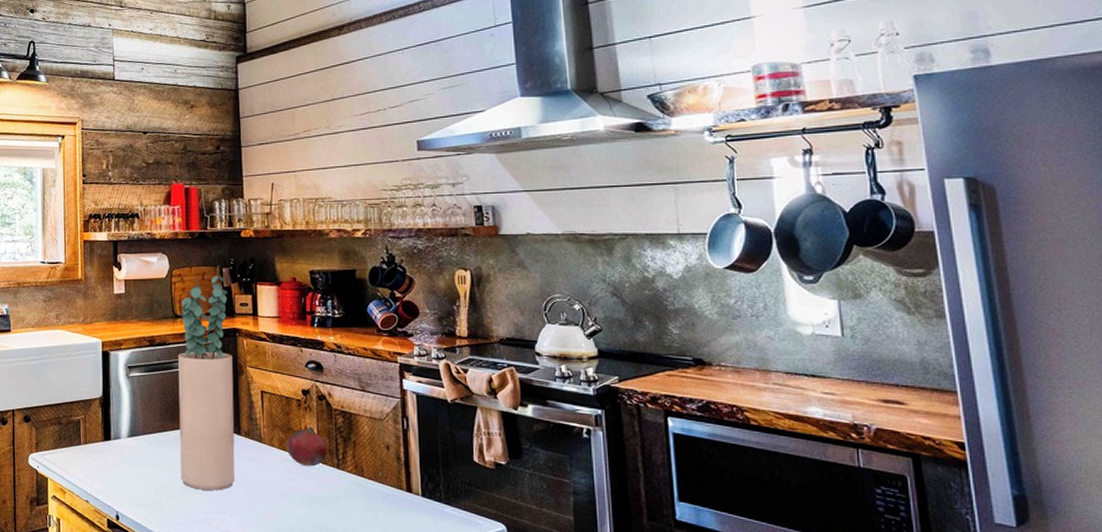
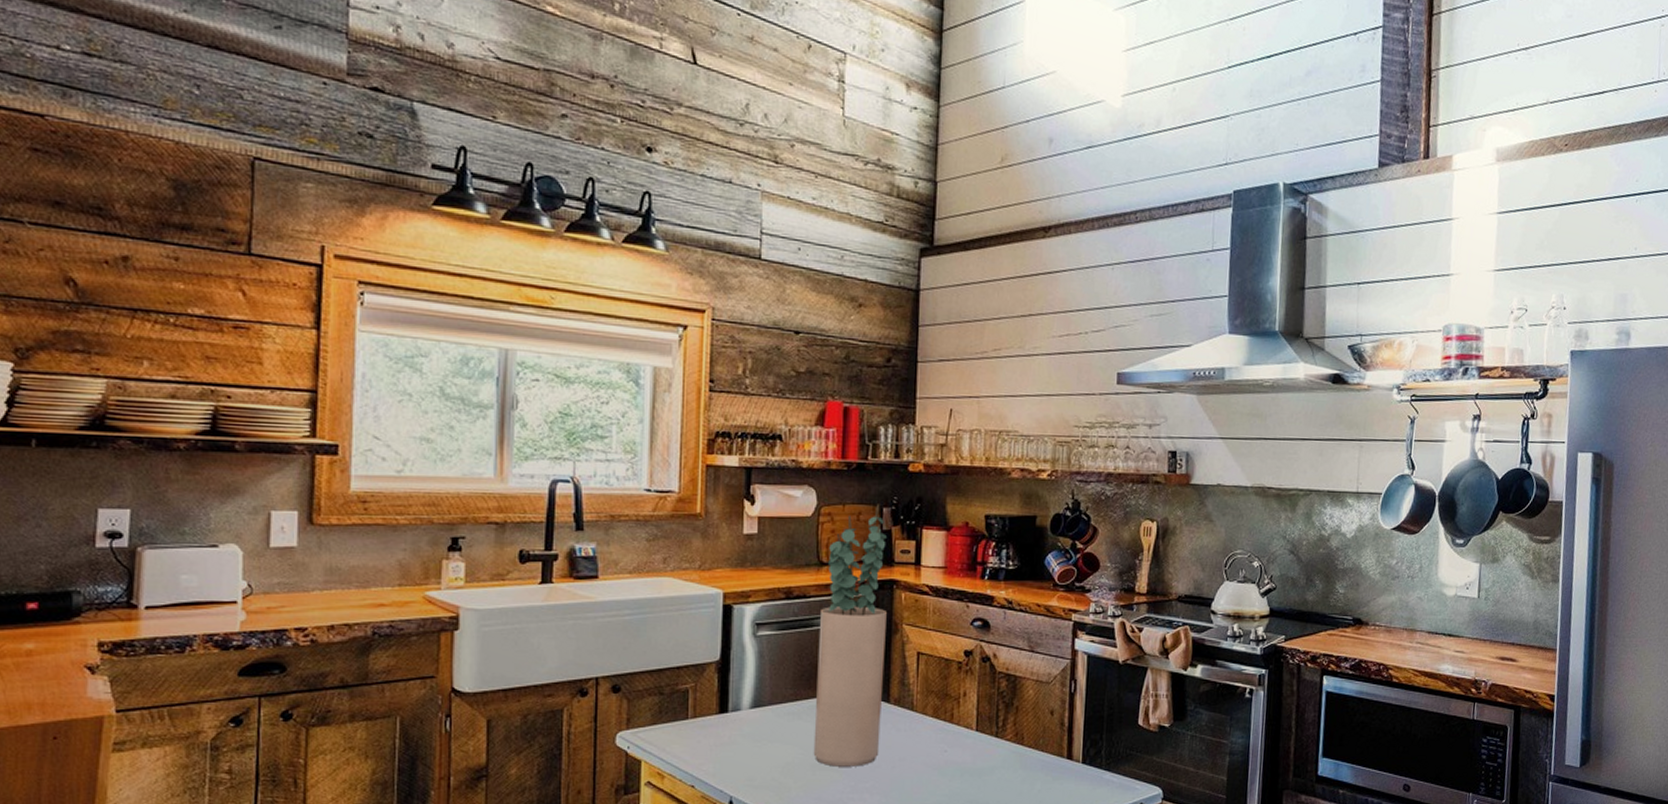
fruit: present [287,427,327,467] -> none [942,692,986,736]

